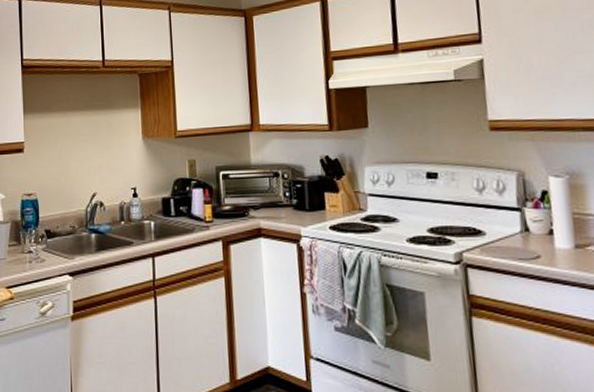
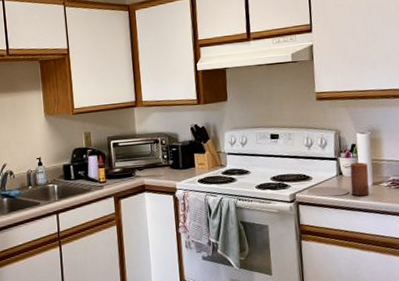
candle: none [540,216,571,262] -> present [350,162,370,196]

